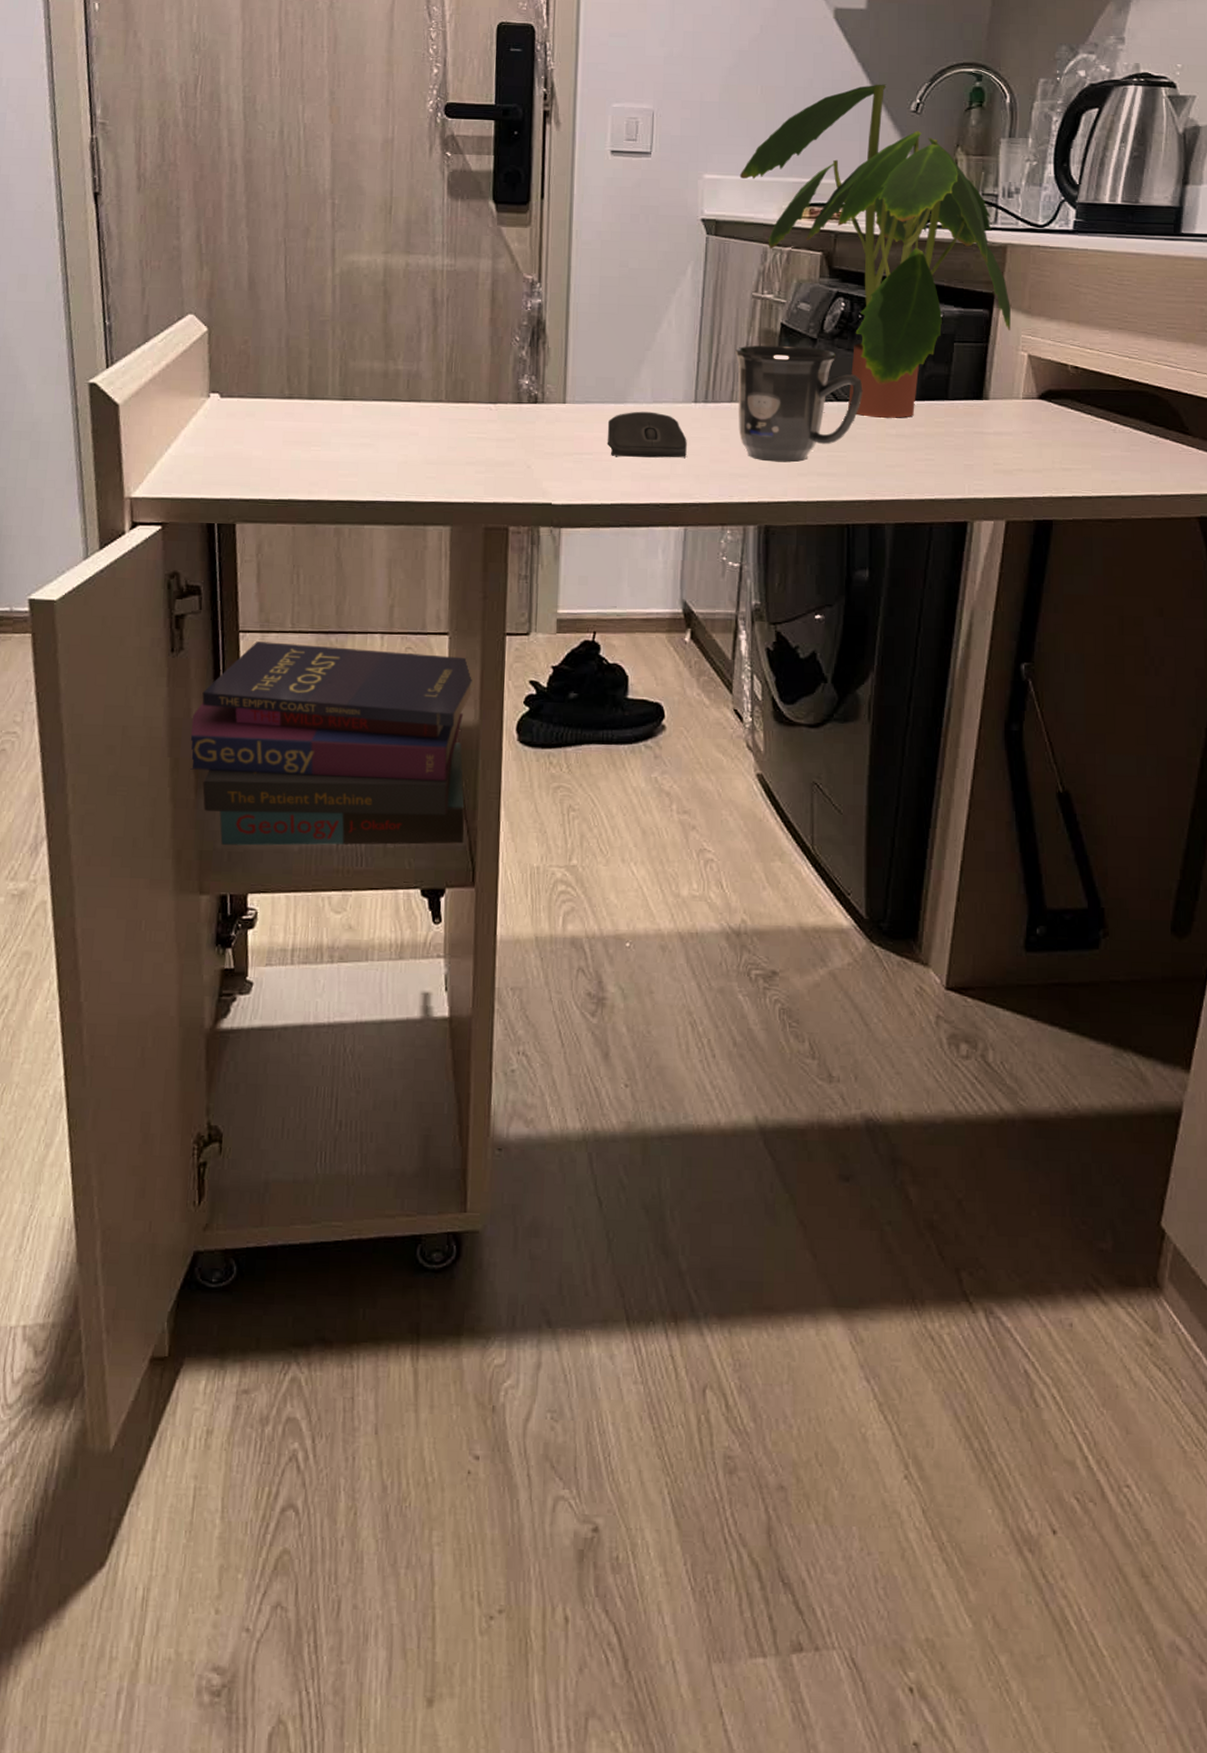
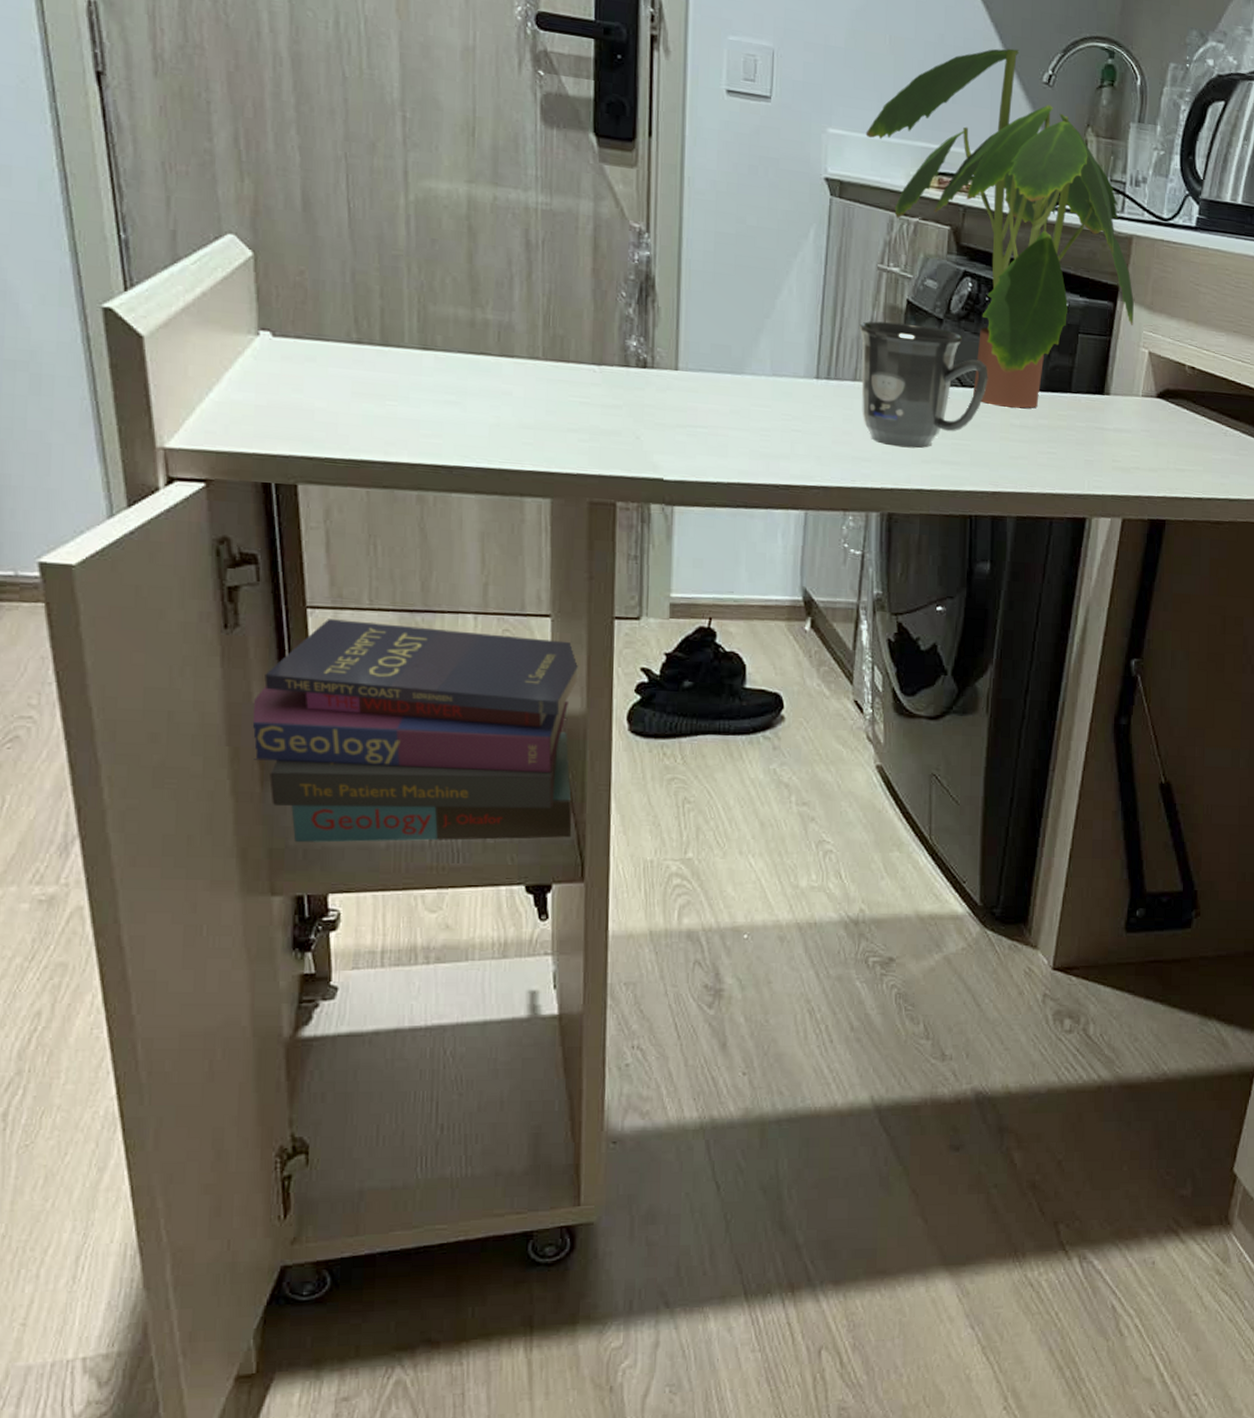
computer mouse: present [607,411,687,458] -> none [723,384,808,437]

